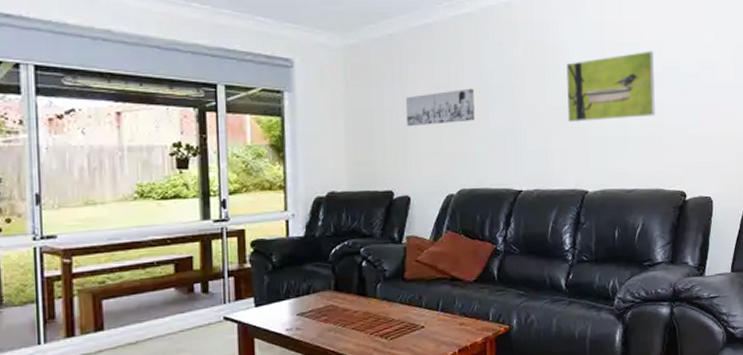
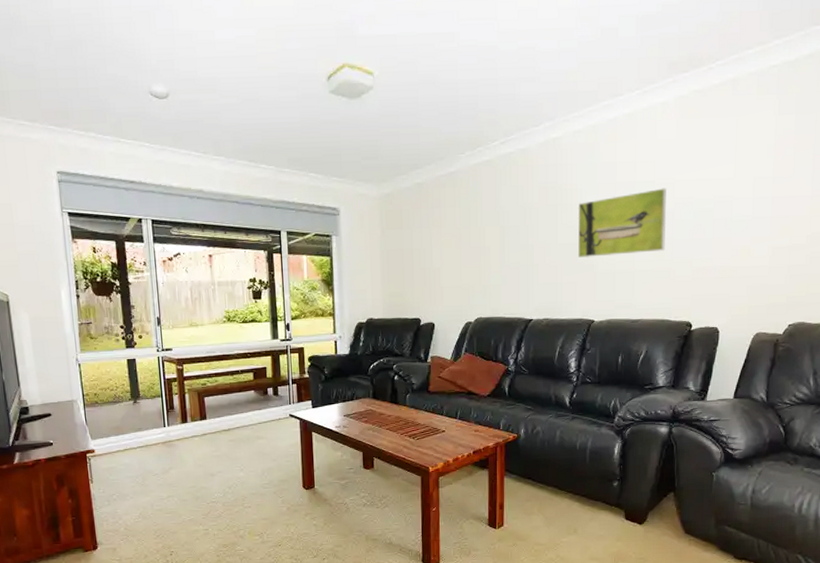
wall art: present [405,88,475,127] -> none [431,229,492,264]

